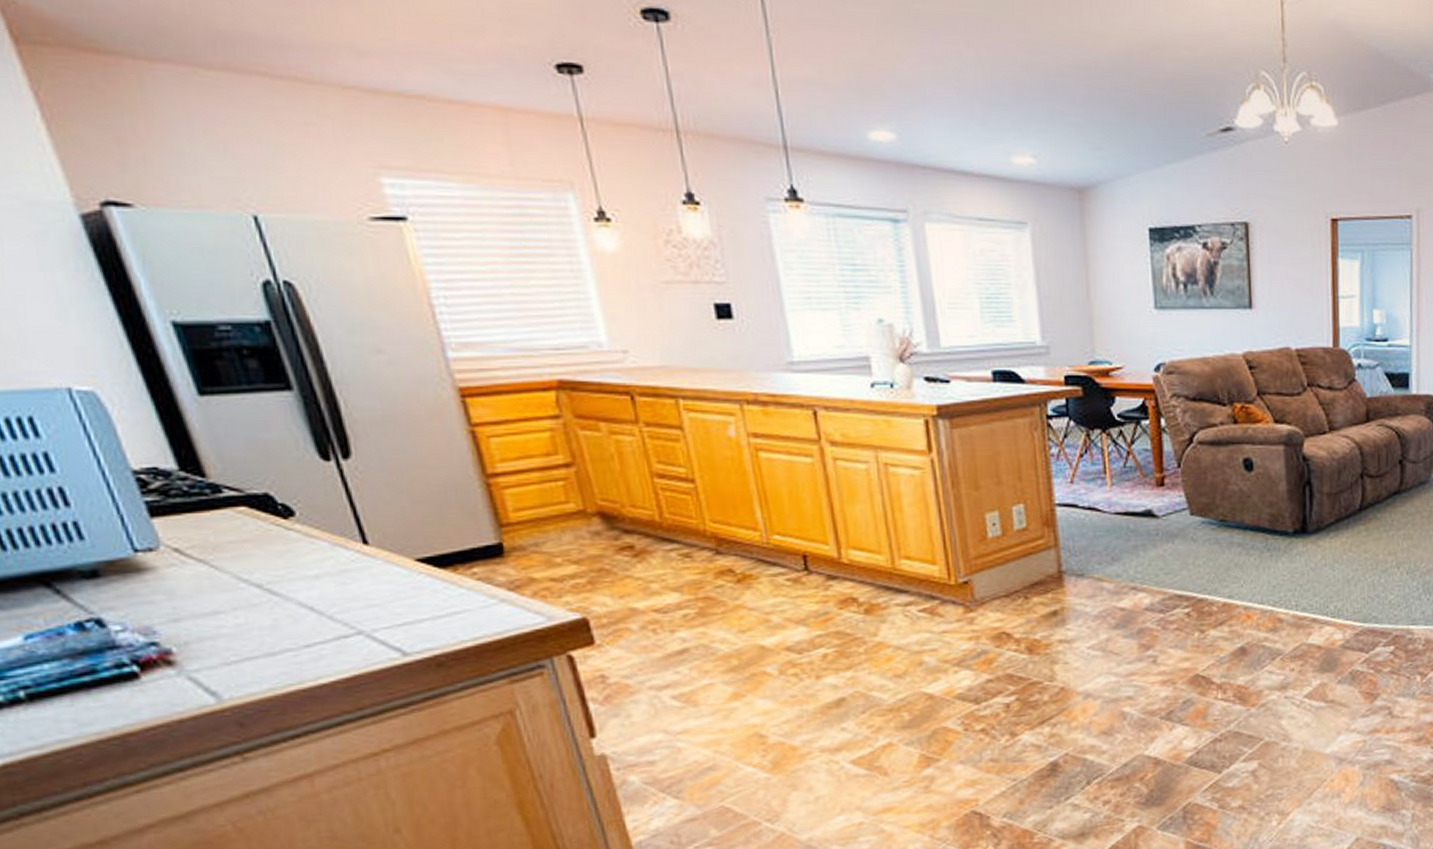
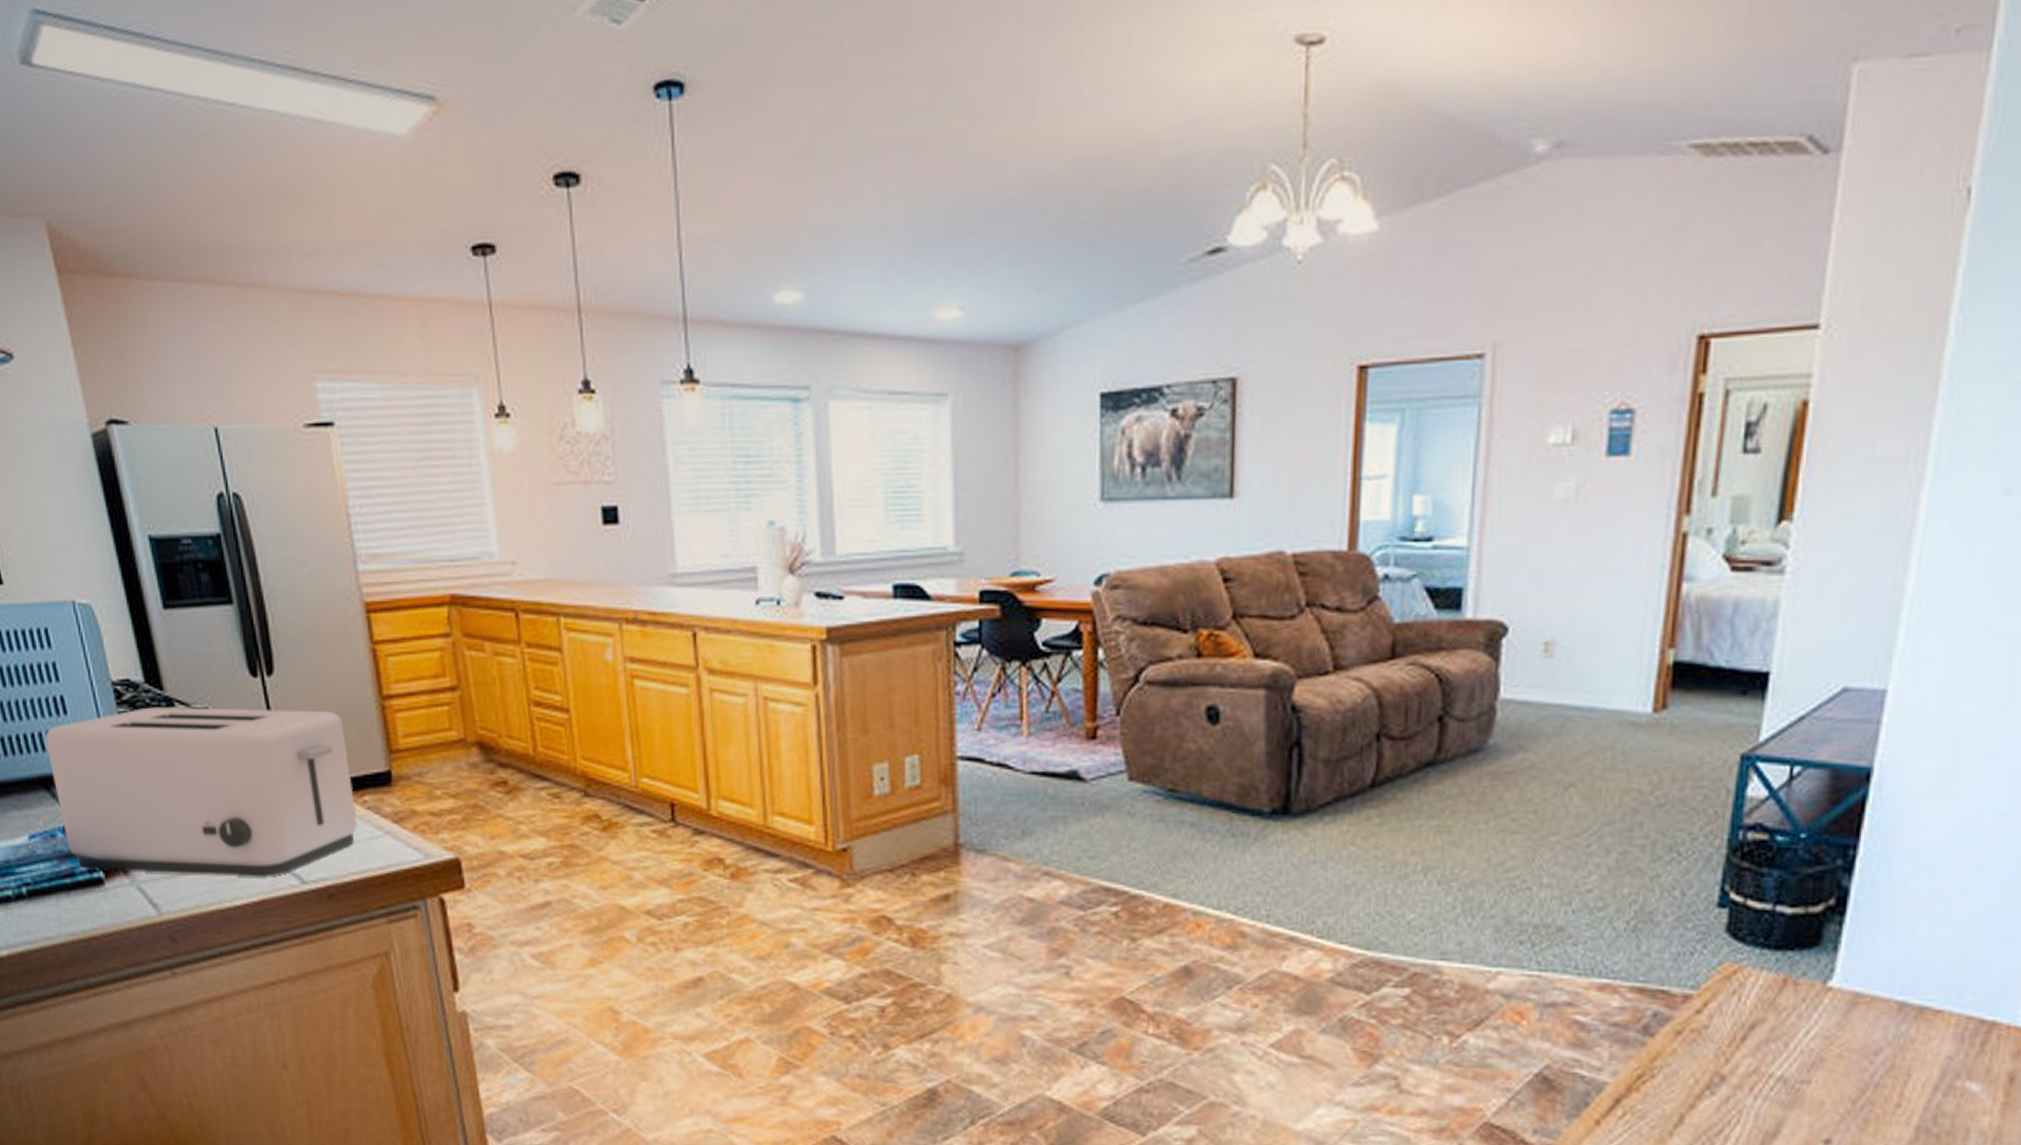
toaster: none [38,491,467,665] -> present [44,707,357,877]

